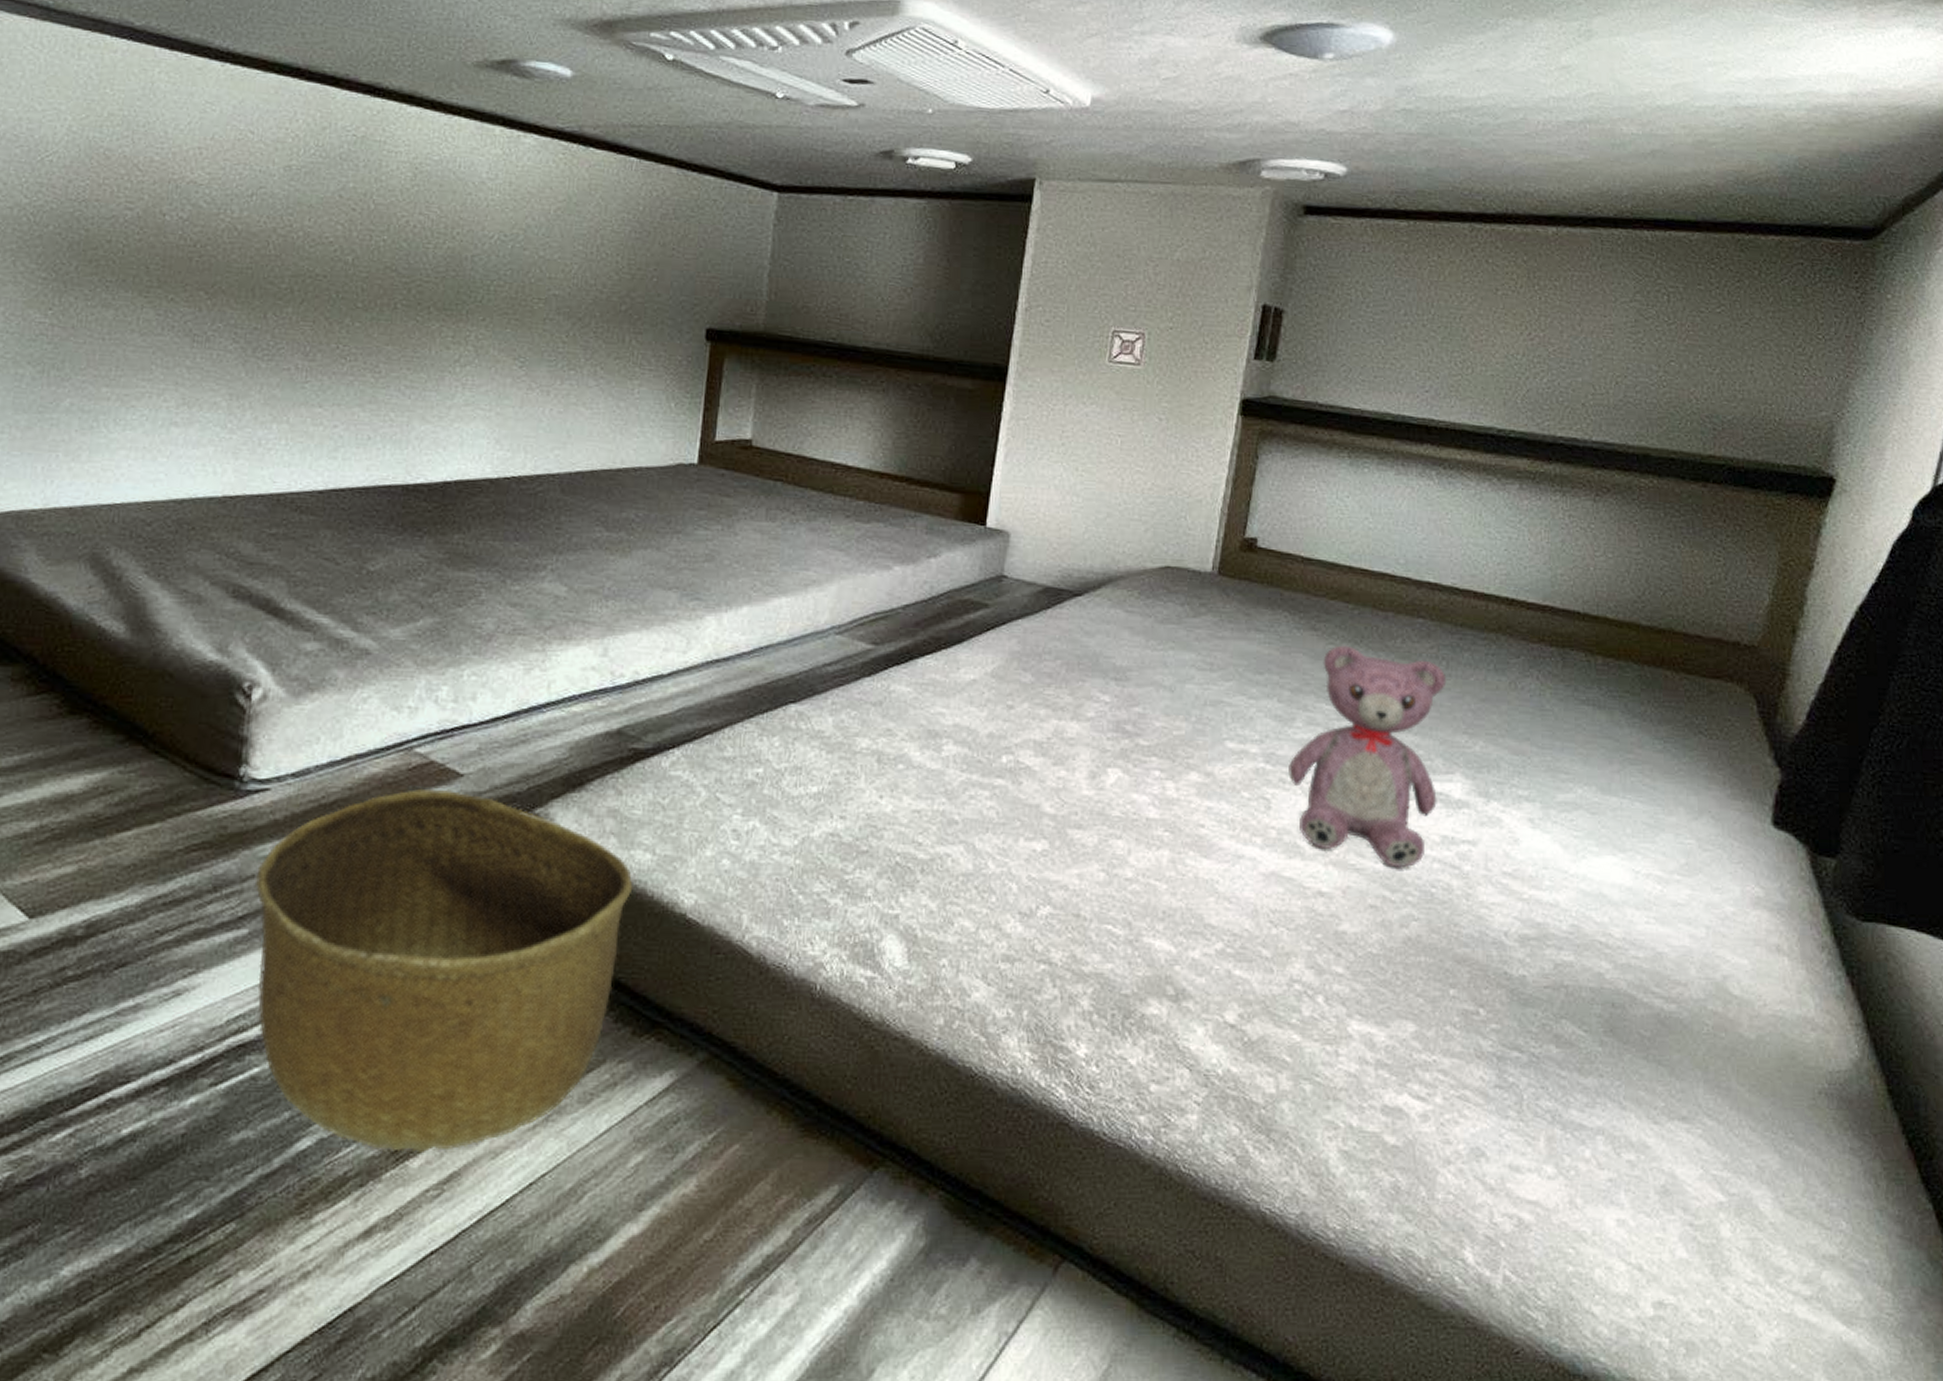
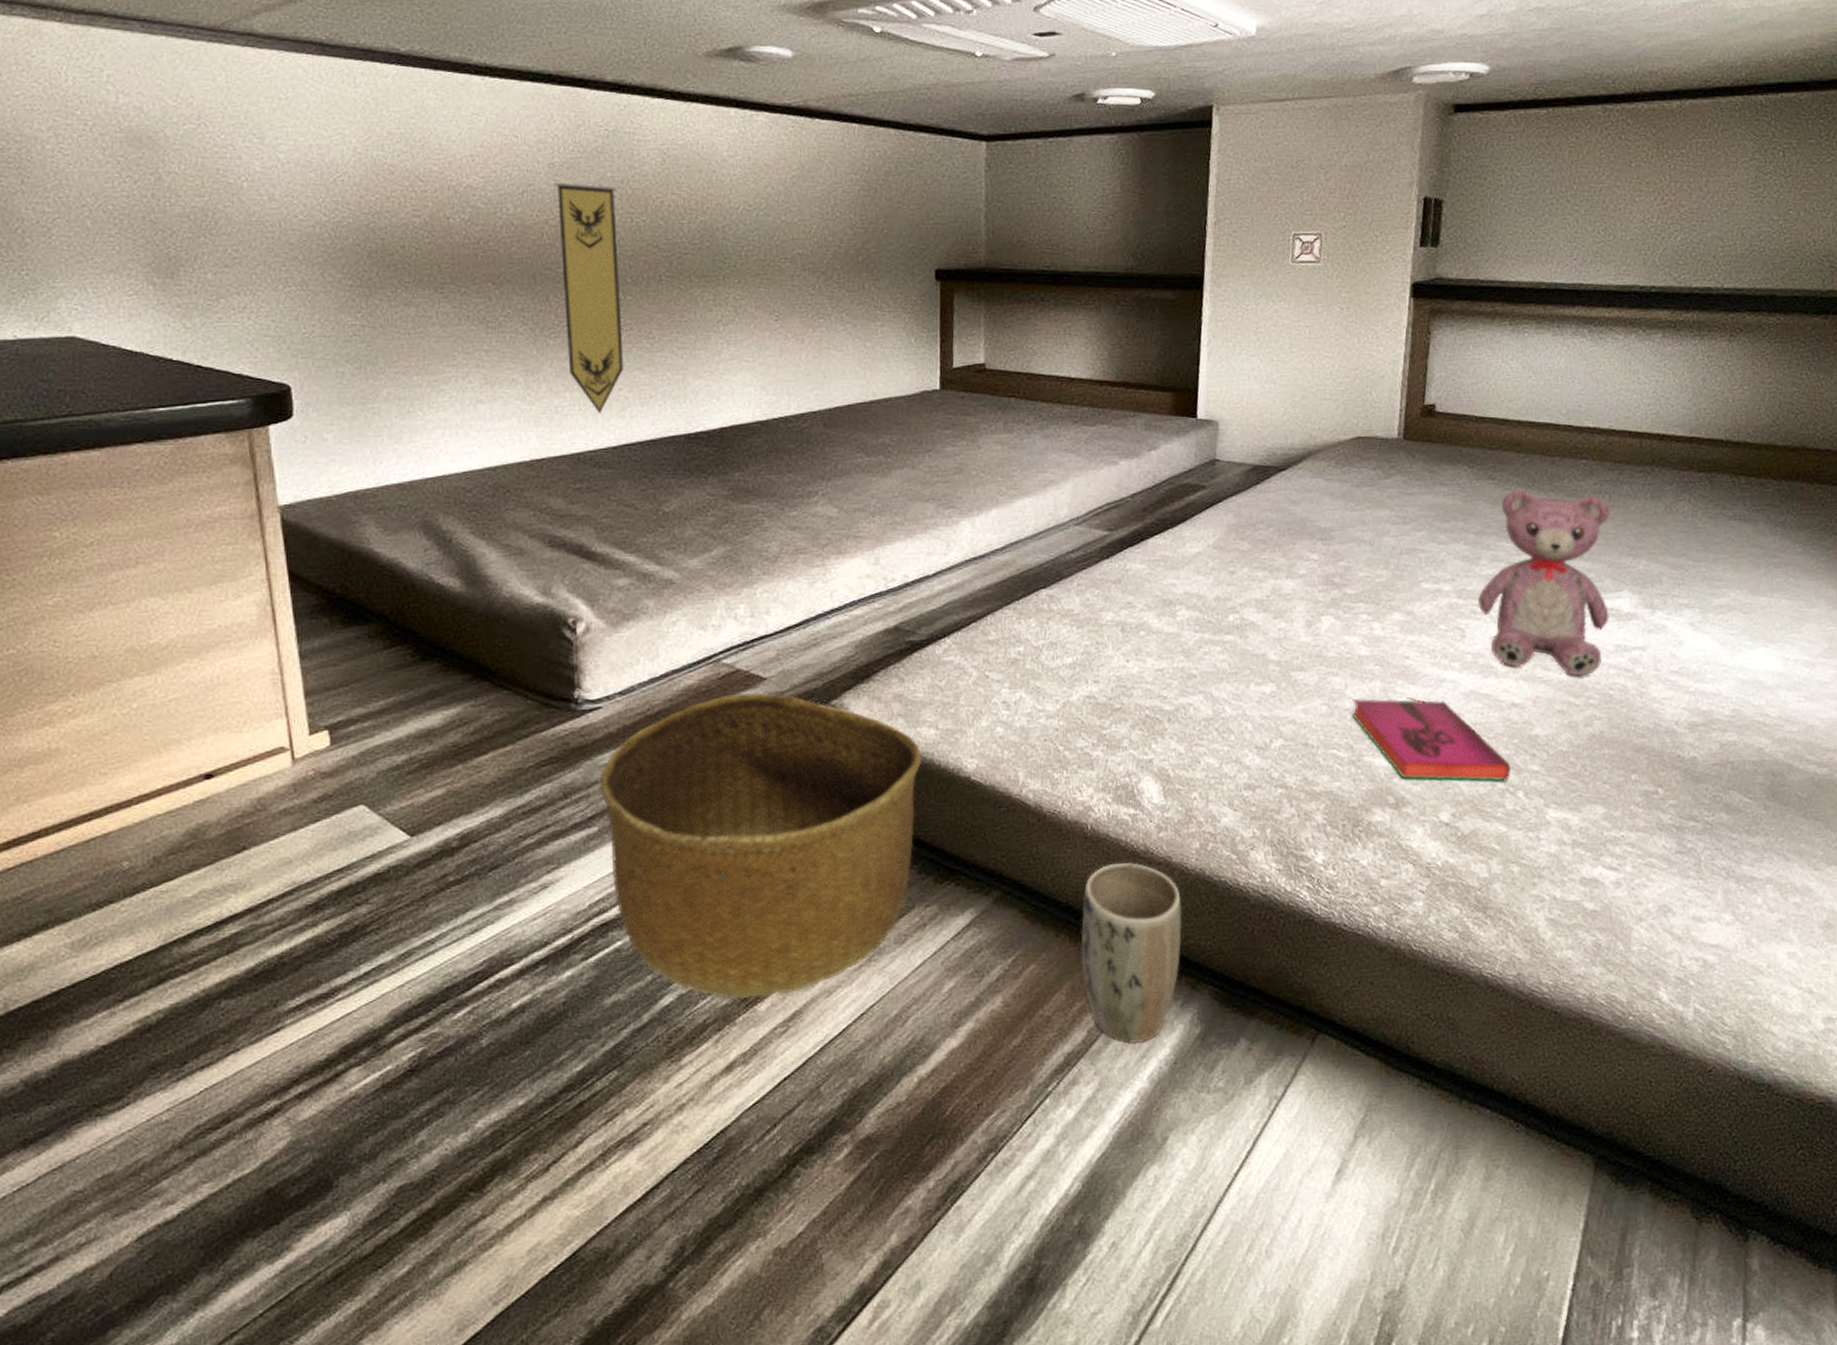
pennant: none [279,188,359,452] -> present [553,182,624,414]
plant pot: none [793,1033,917,1253] -> present [1081,861,1182,1045]
hardback book: none [1133,869,1310,982] -> present [1351,698,1511,781]

